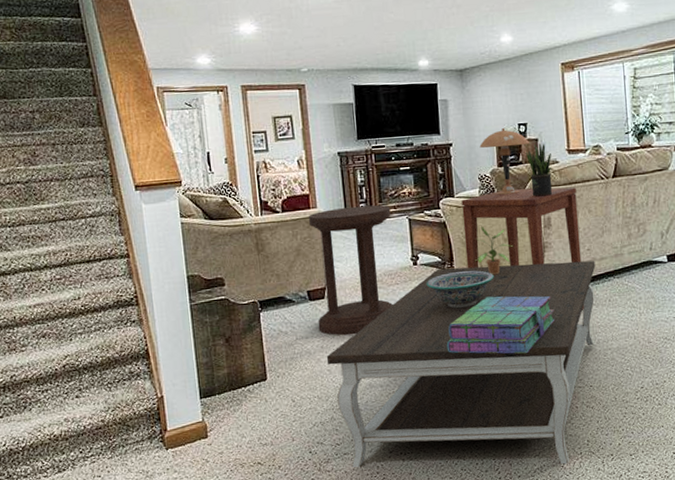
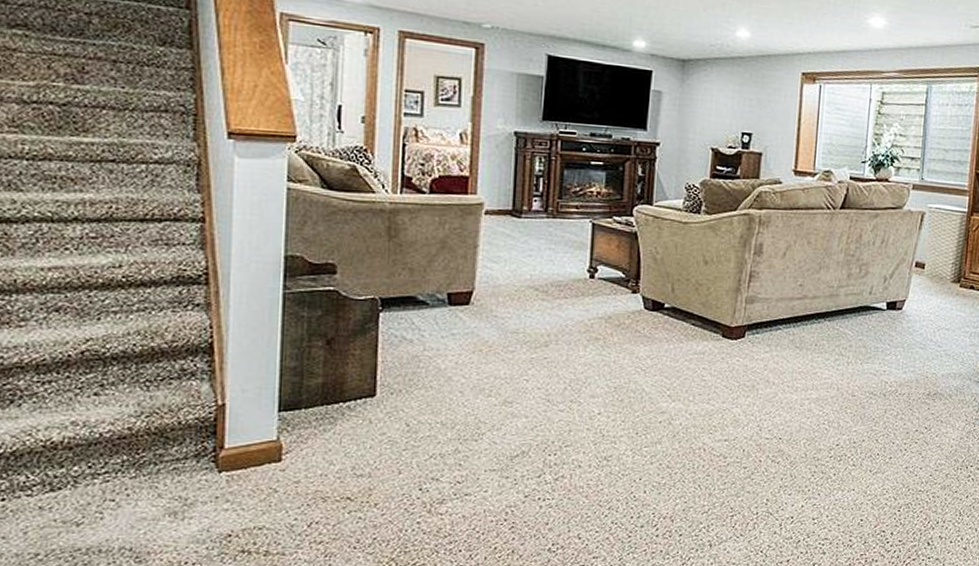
side table: present [308,205,393,336] -> none [455,198,571,352]
coffee table: present [326,261,596,468] -> none [460,286,806,525]
decorative bowl: present [426,270,494,309] -> none [602,292,686,335]
stack of books: present [446,296,555,354] -> none [615,325,752,395]
side table: present [461,187,584,309] -> none [655,205,797,351]
potted plant: present [474,226,514,275] -> none [665,243,715,301]
table lamp: present [479,127,529,196] -> none [692,134,751,212]
potted plant: present [526,143,553,197] -> none [745,158,775,219]

